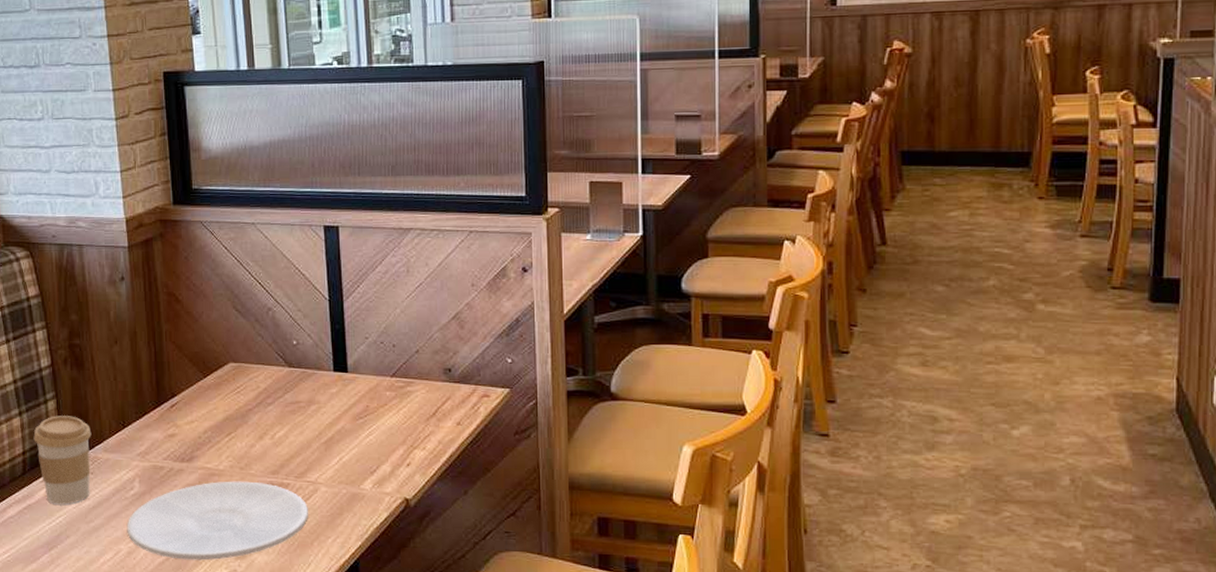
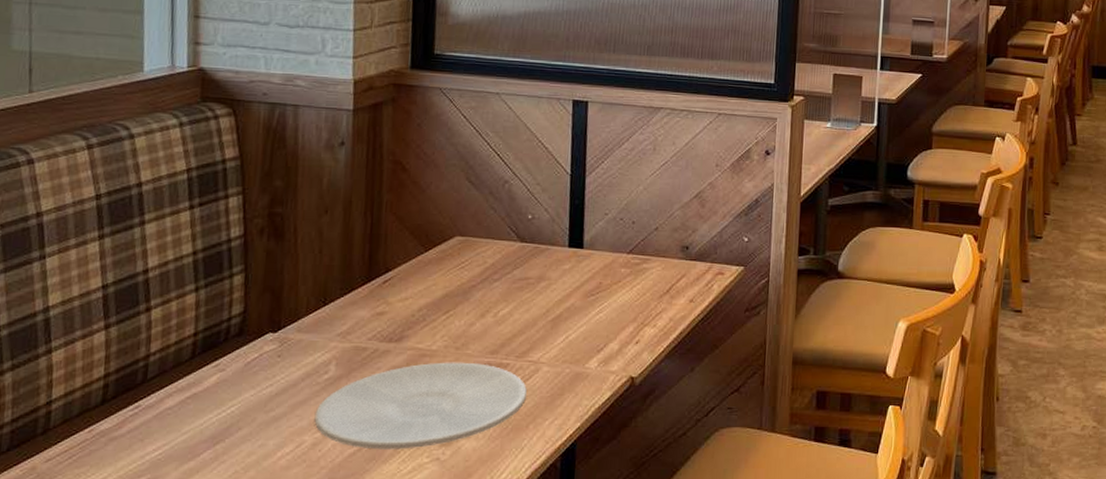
coffee cup: present [33,416,92,505] -> none [210,292,284,392]

